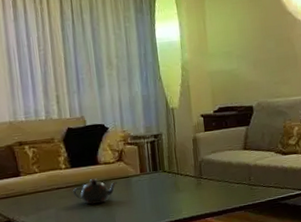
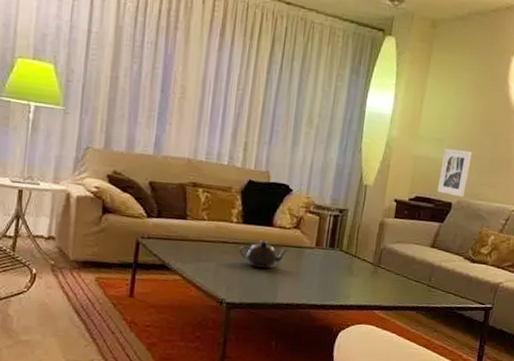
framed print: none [235,57,262,100] -> present [437,148,472,198]

